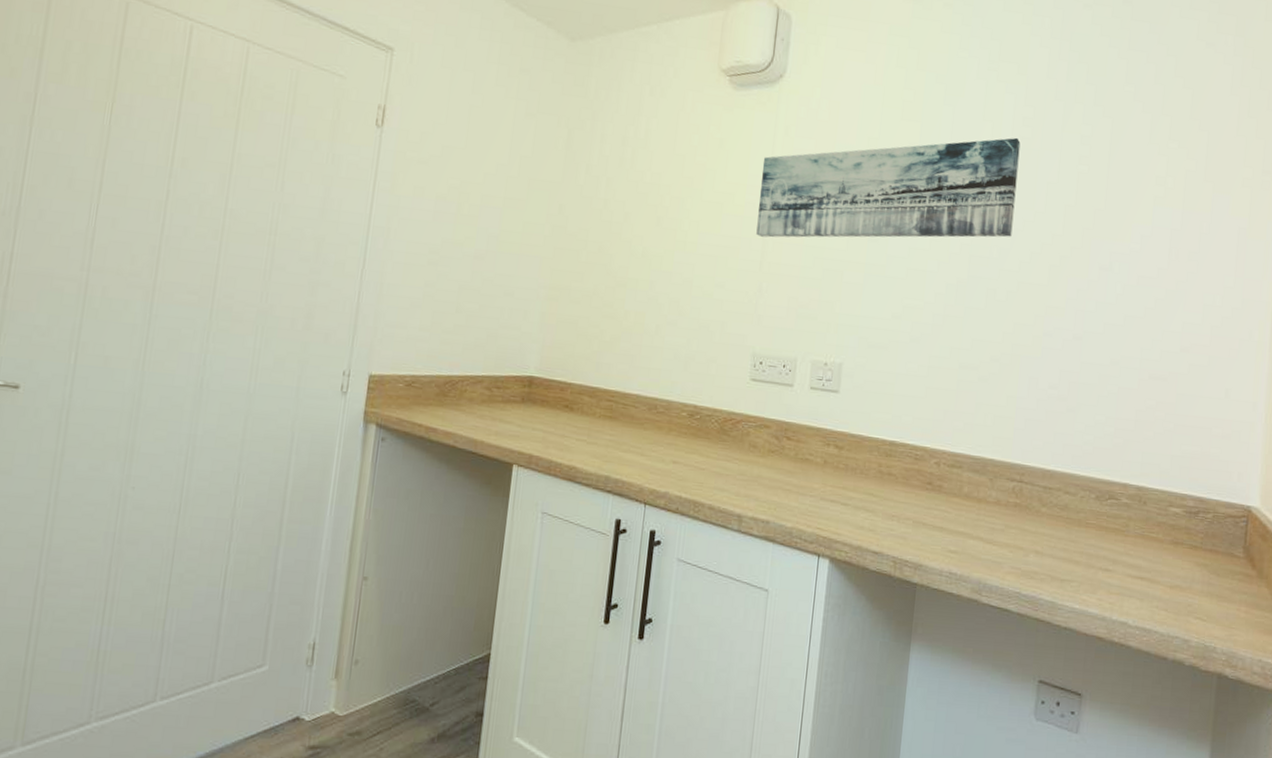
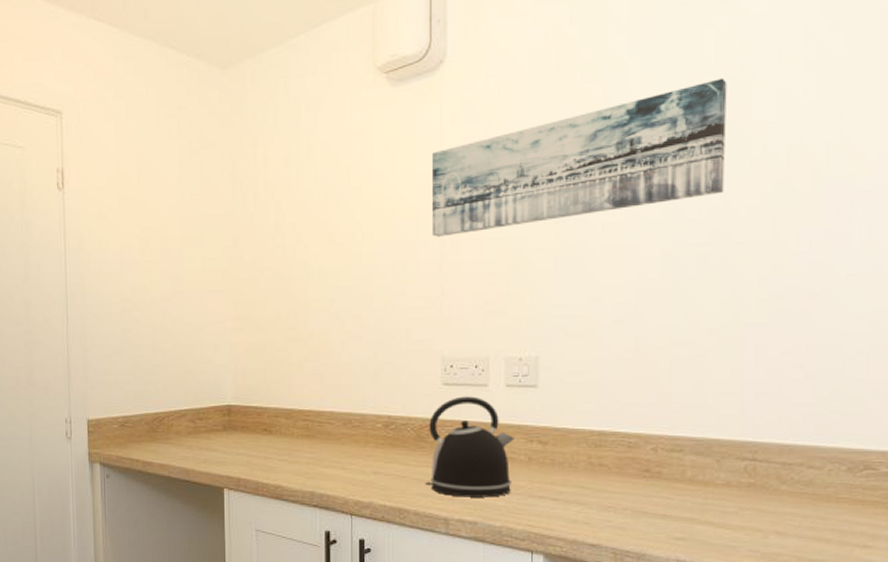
kettle: none [723,393,813,498] -> present [425,396,514,498]

